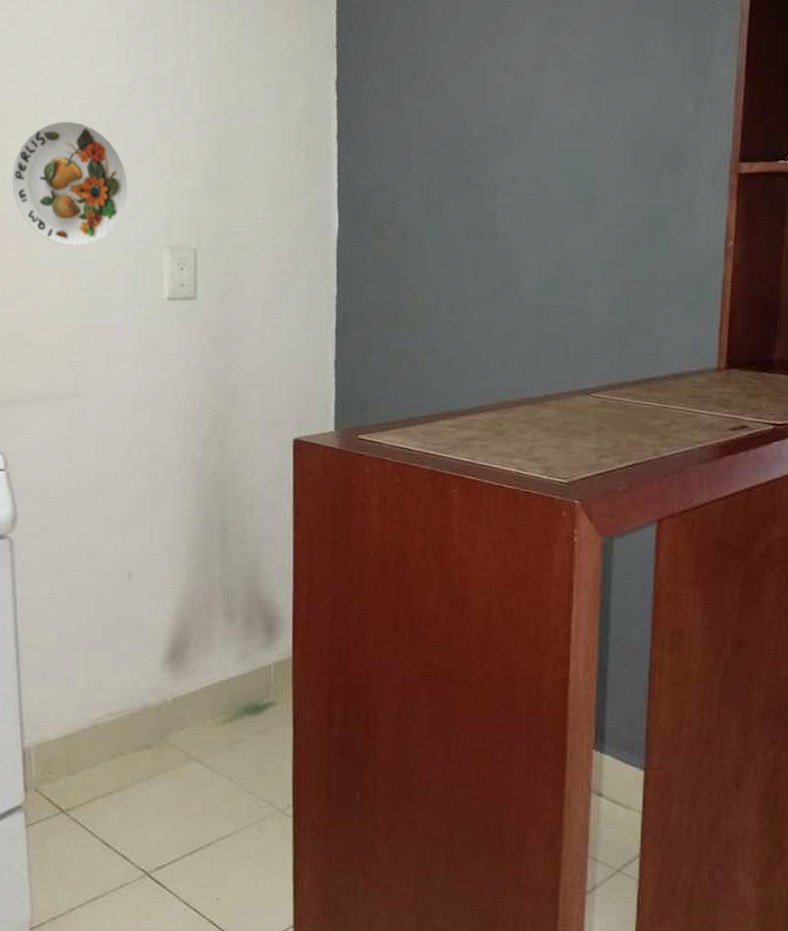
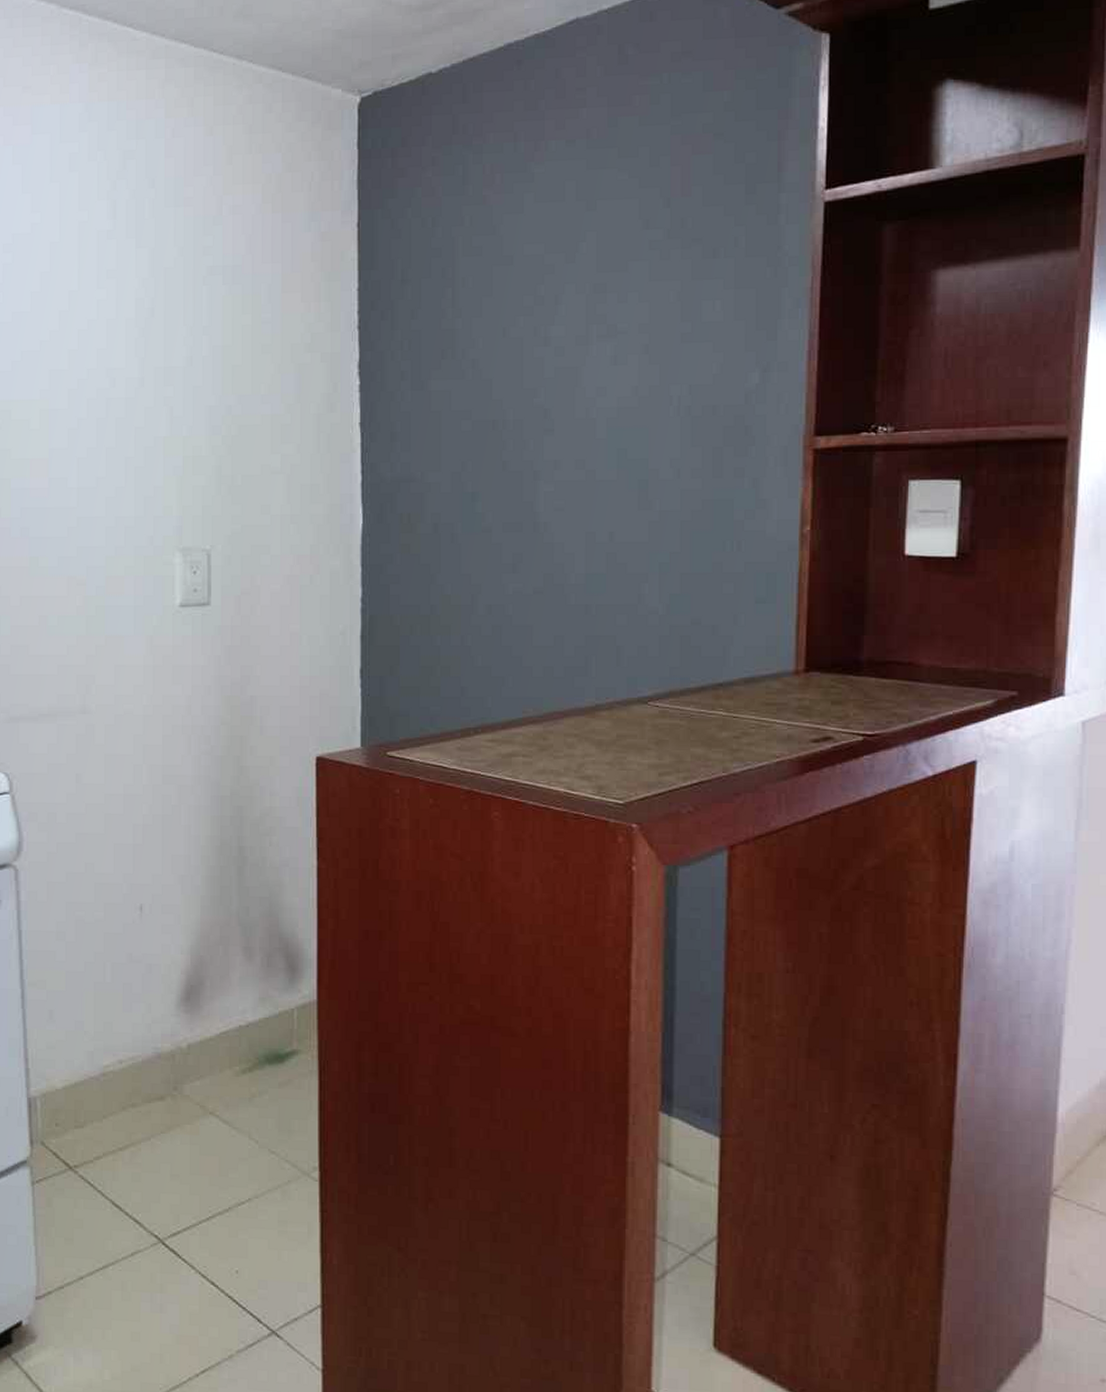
decorative plate: present [13,121,127,246] -> none [18,418,137,551]

